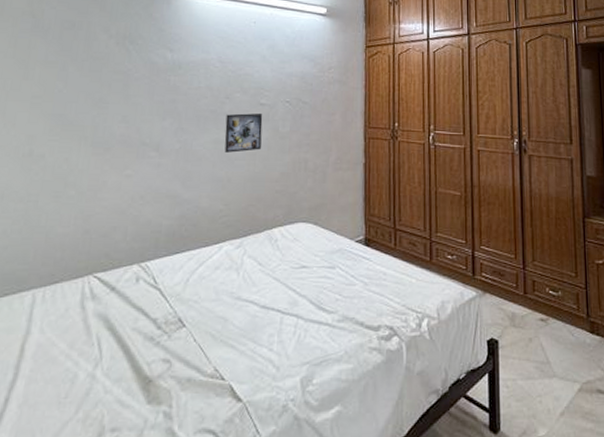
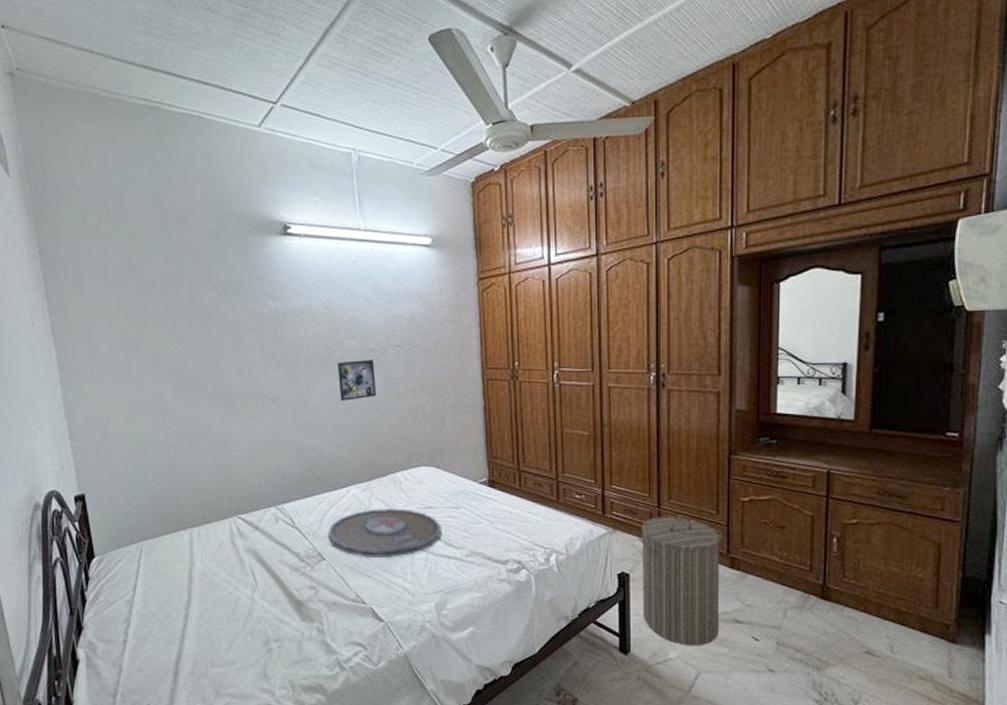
serving tray: none [191,266,314,325] -> present [327,507,441,559]
laundry hamper: none [506,276,585,422] -> present [638,514,722,646]

